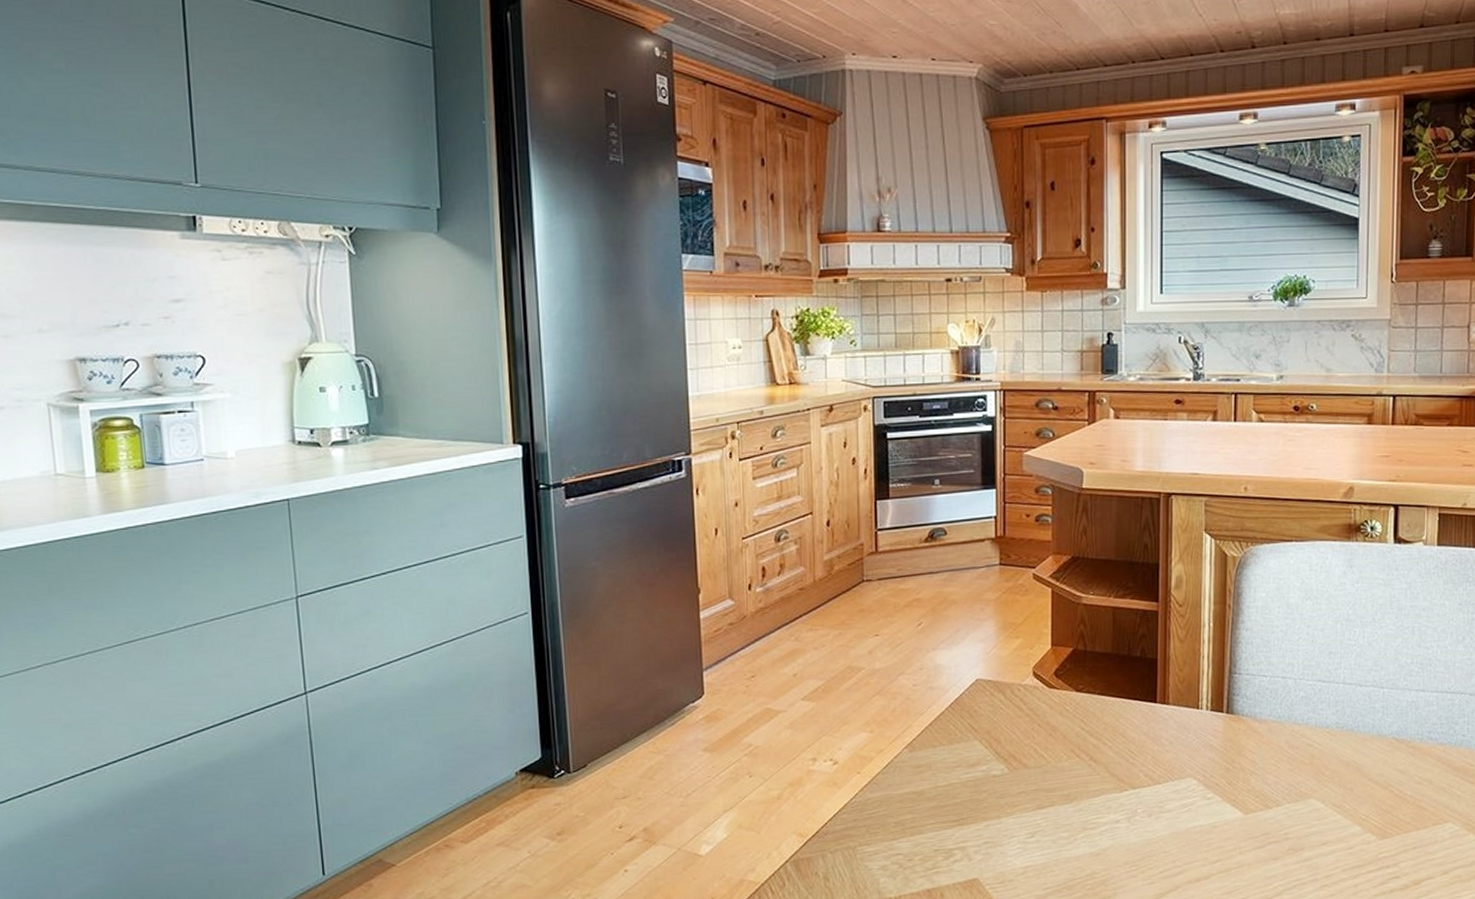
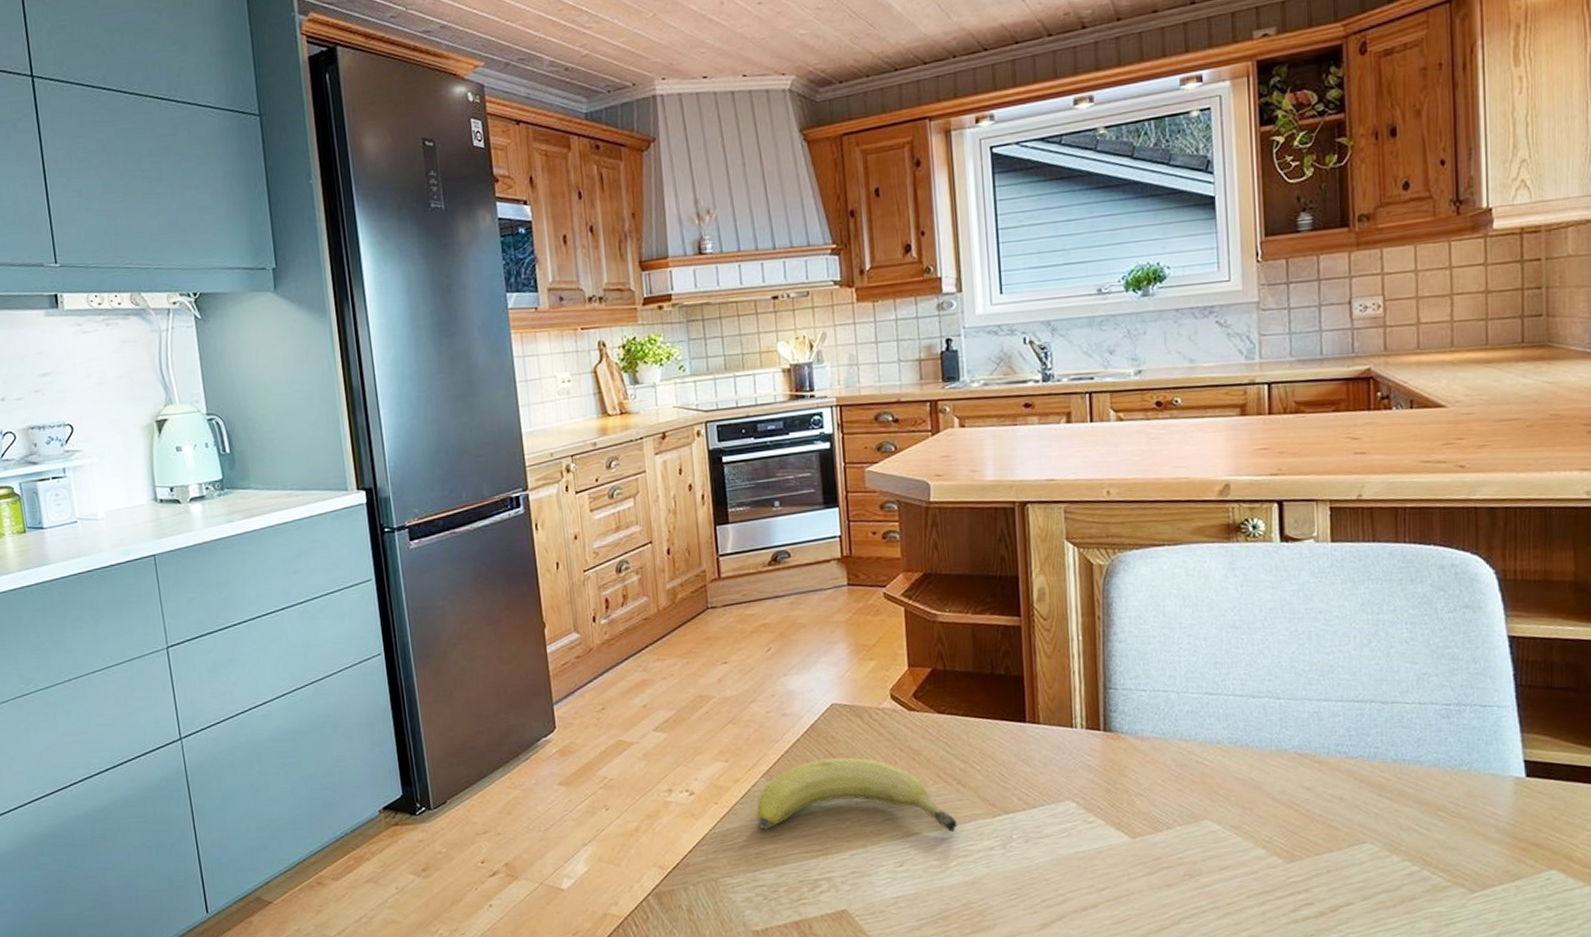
fruit: none [898,730,1087,806] -> present [757,756,957,833]

